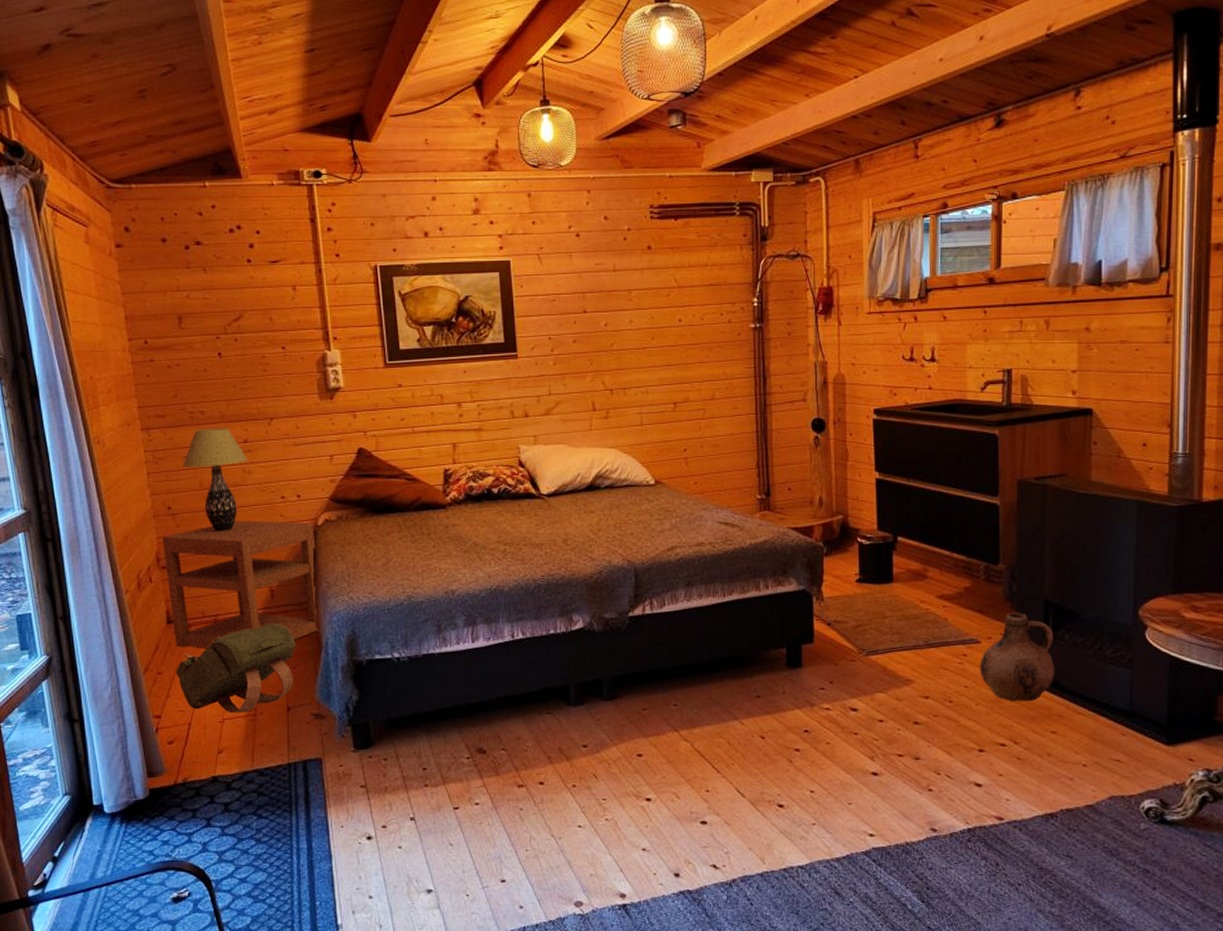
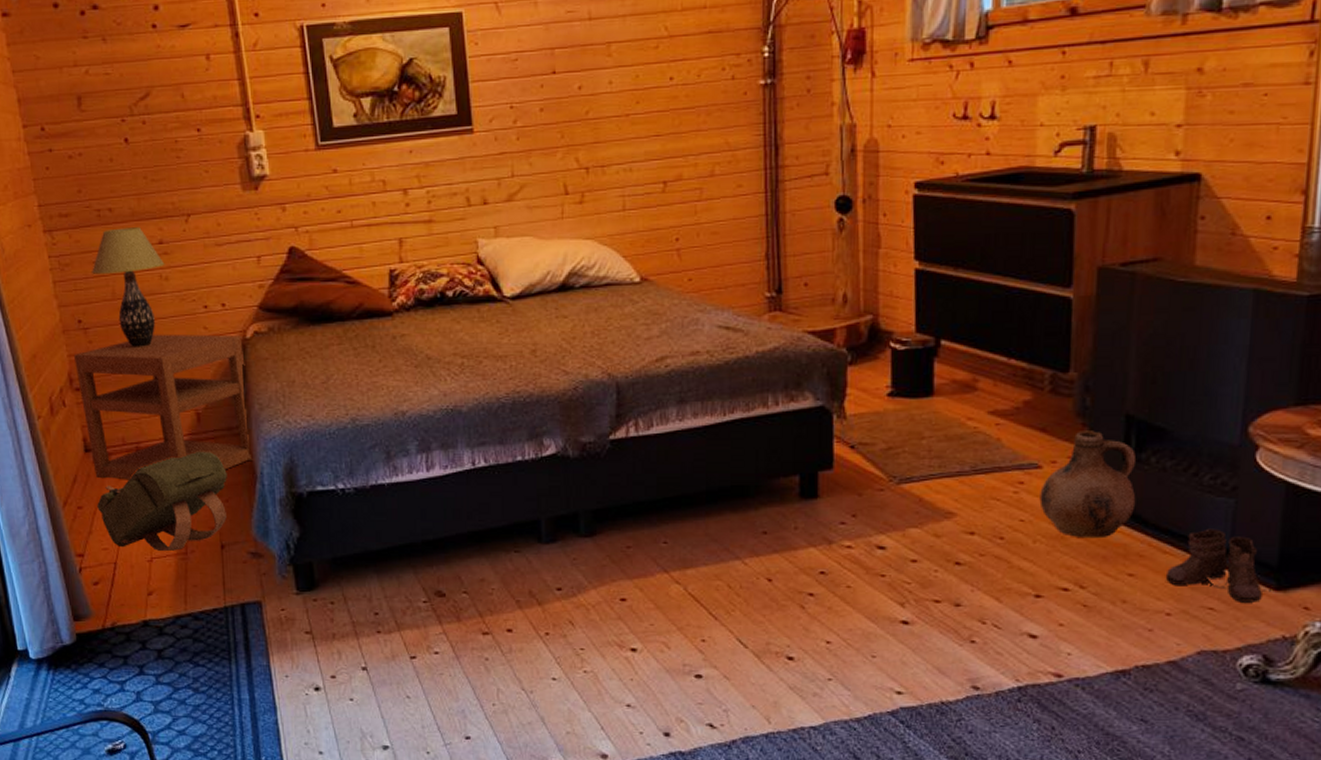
boots: none [1080,693,1165,755] -> present [1165,528,1274,602]

